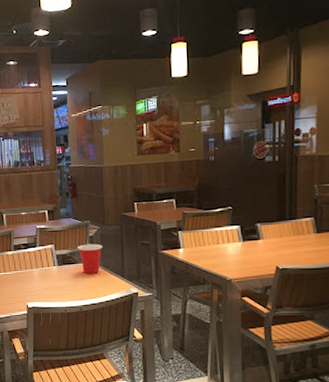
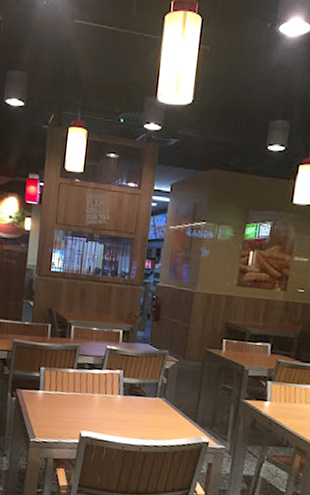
cup: present [78,243,102,274] -> none [149,376,178,412]

